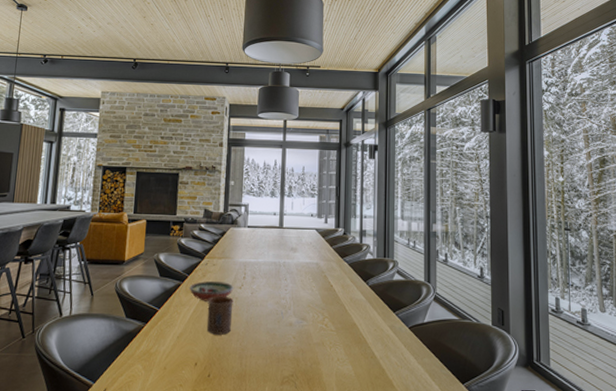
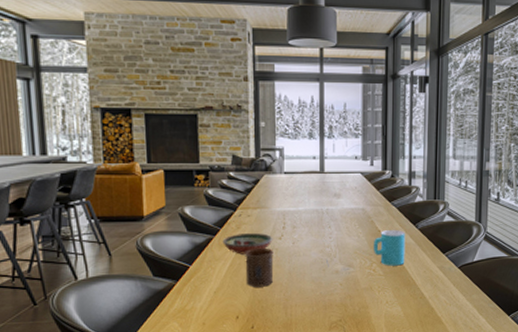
cup: none [325,284,357,322] -> present [373,229,405,266]

